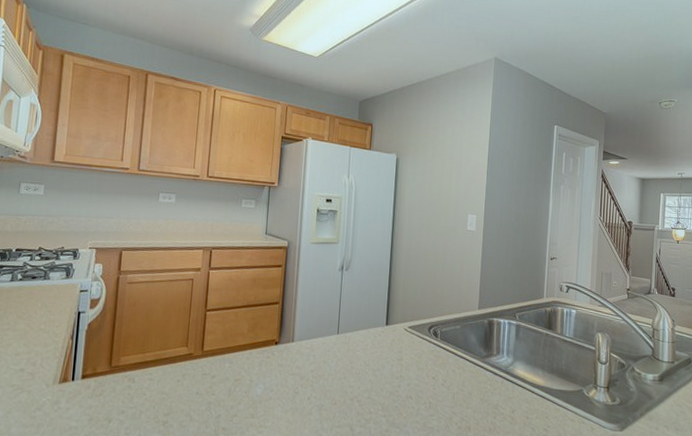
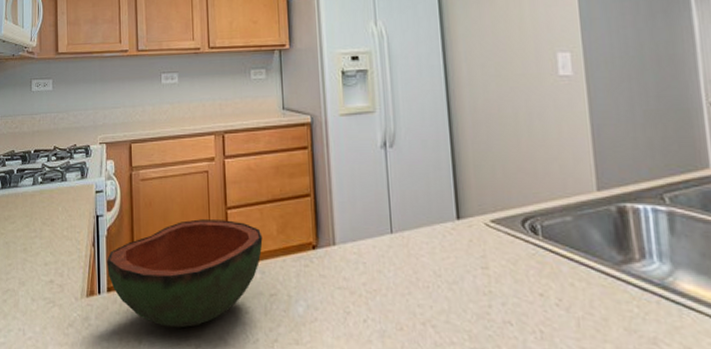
bowl: none [84,318,235,408] -> present [107,219,263,328]

